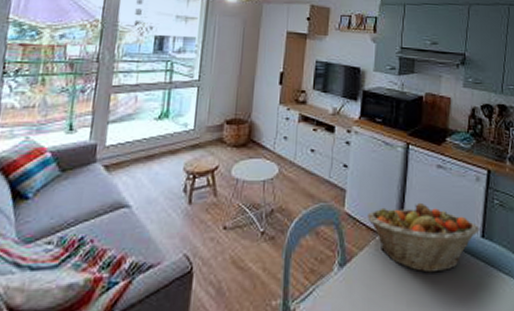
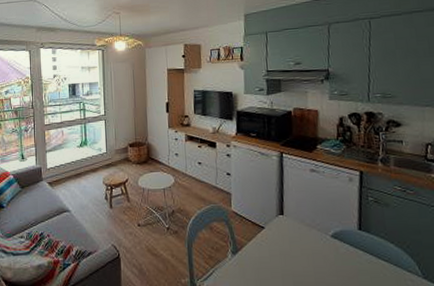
fruit basket: present [367,202,480,273] -> none [252,201,357,259]

